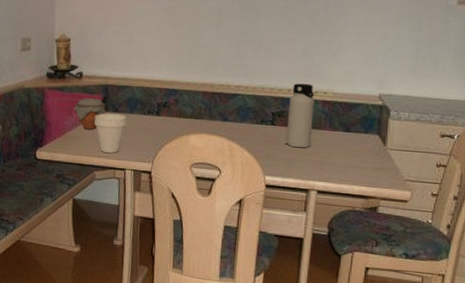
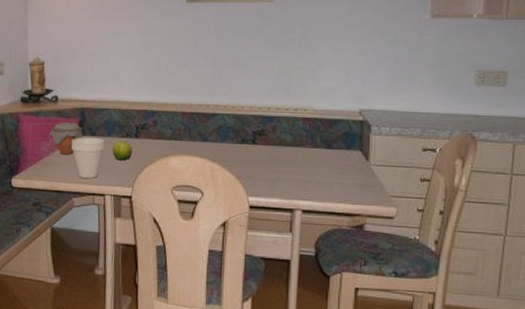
fruit: none [134,117,154,137] -> present [113,140,133,161]
water bottle: present [286,83,315,148] -> none [269,101,295,167]

